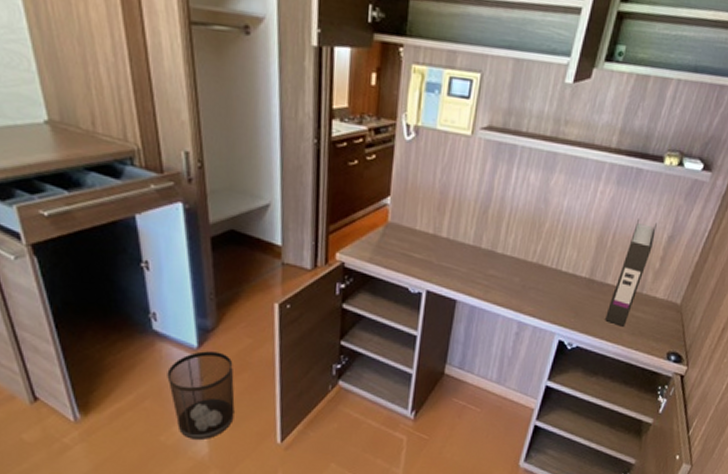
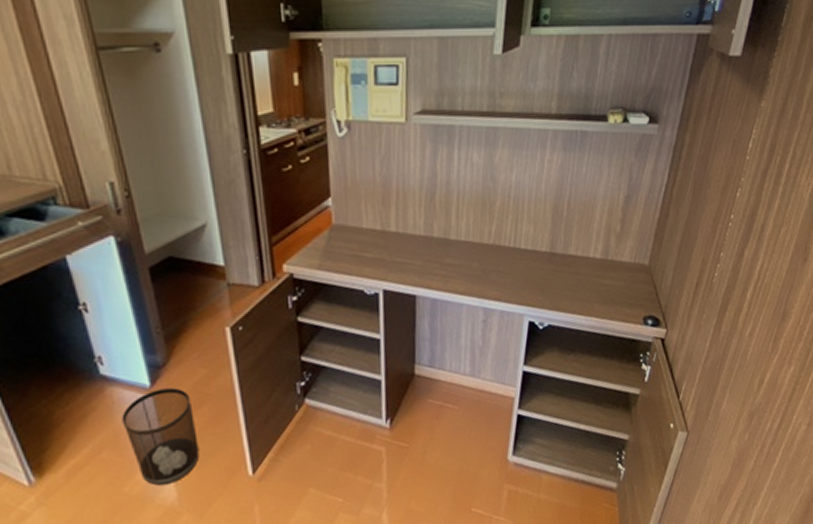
binder: present [605,219,657,327] -> none [573,183,611,298]

